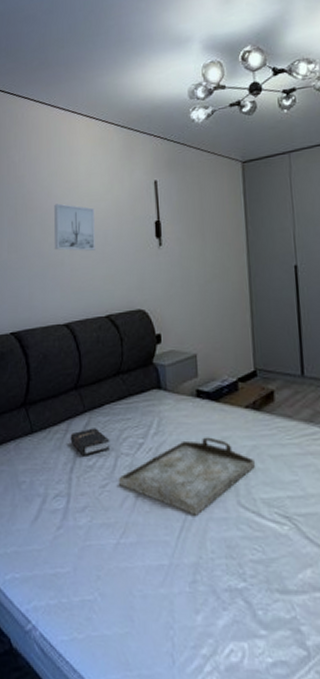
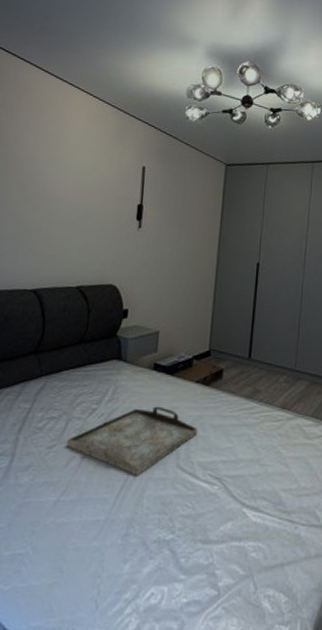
wall art: present [54,203,95,251] -> none [32,171,79,223]
hardback book: present [70,428,110,456] -> none [22,392,64,418]

